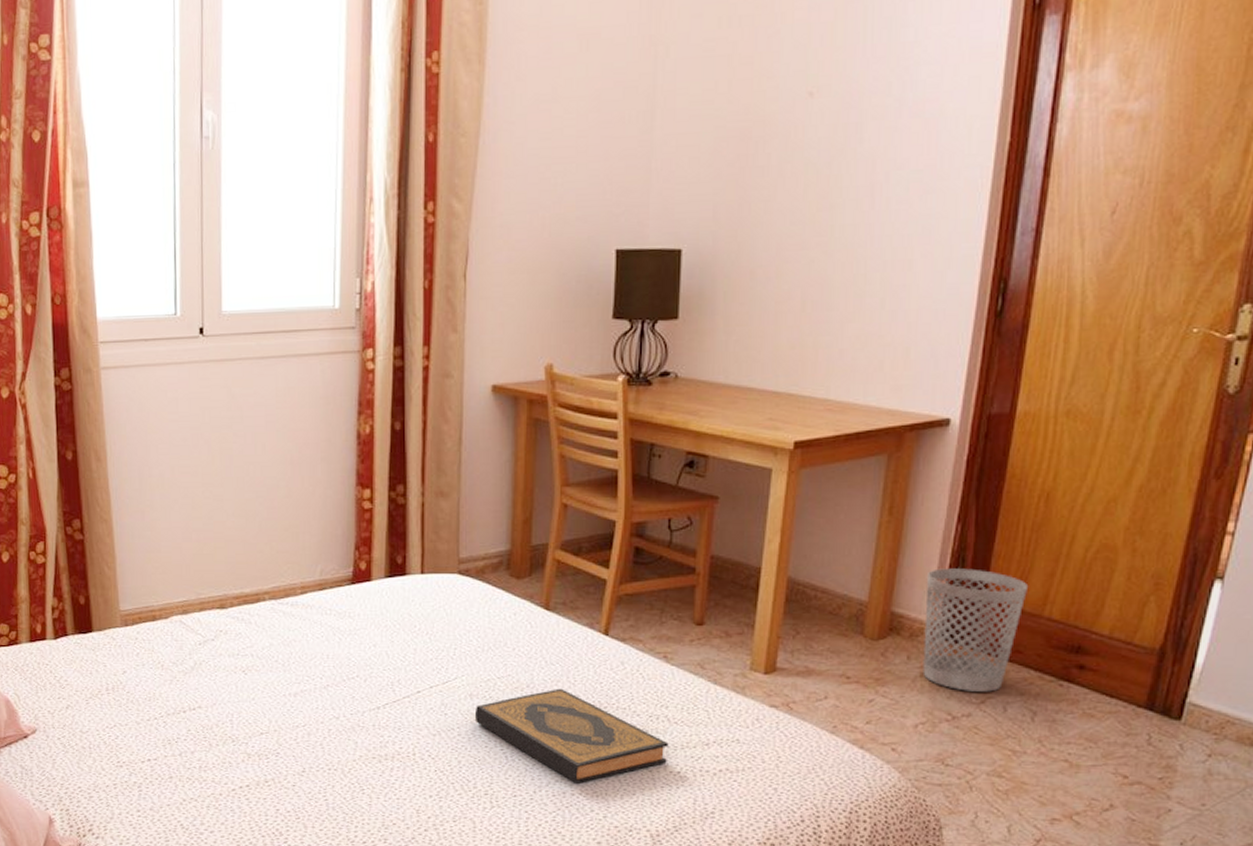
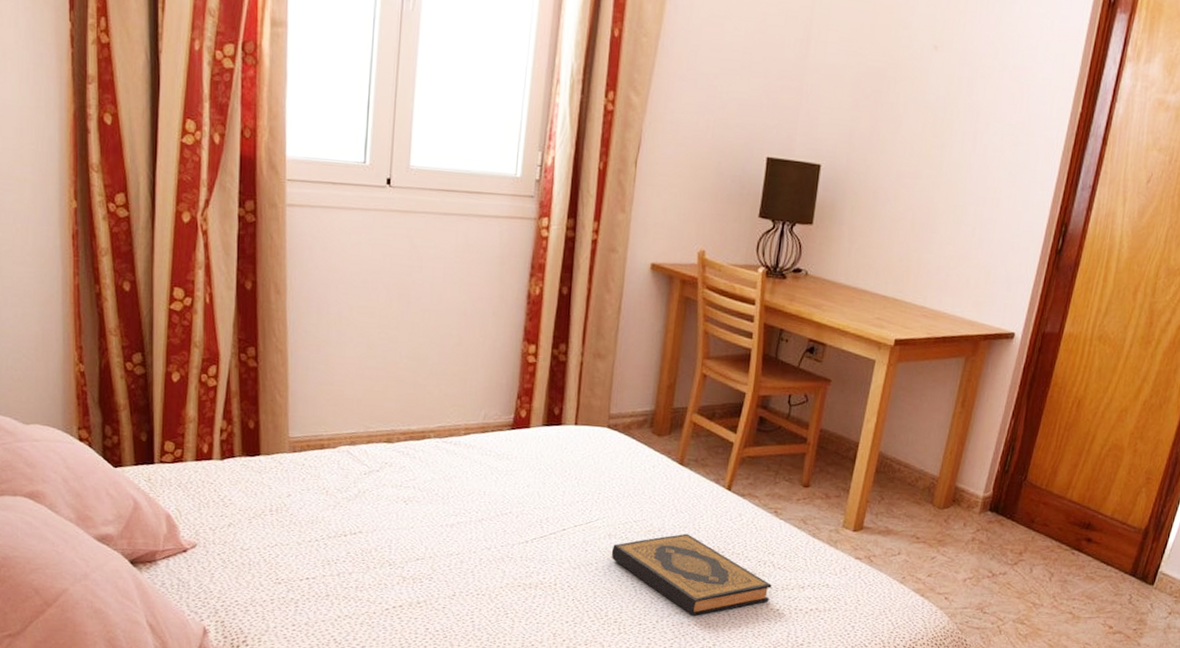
wastebasket: present [923,568,1027,692] -> none [974,454,1057,556]

